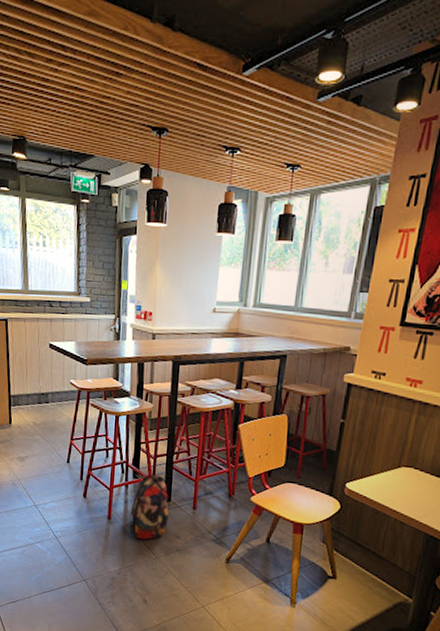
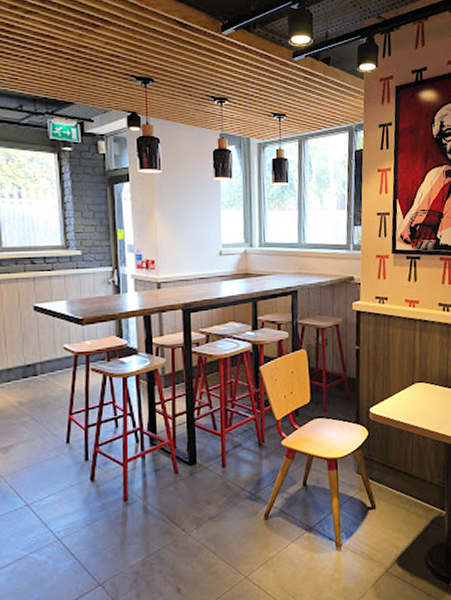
backpack: present [129,474,169,540] -> none [151,436,196,516]

